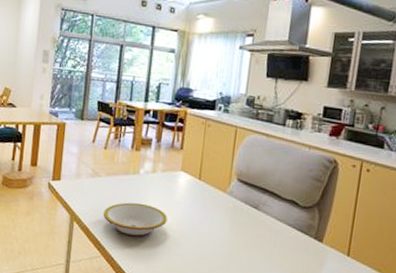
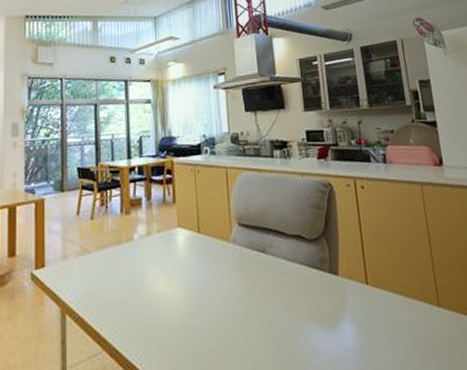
bowl: present [103,202,168,236] -> none [98,274,172,317]

